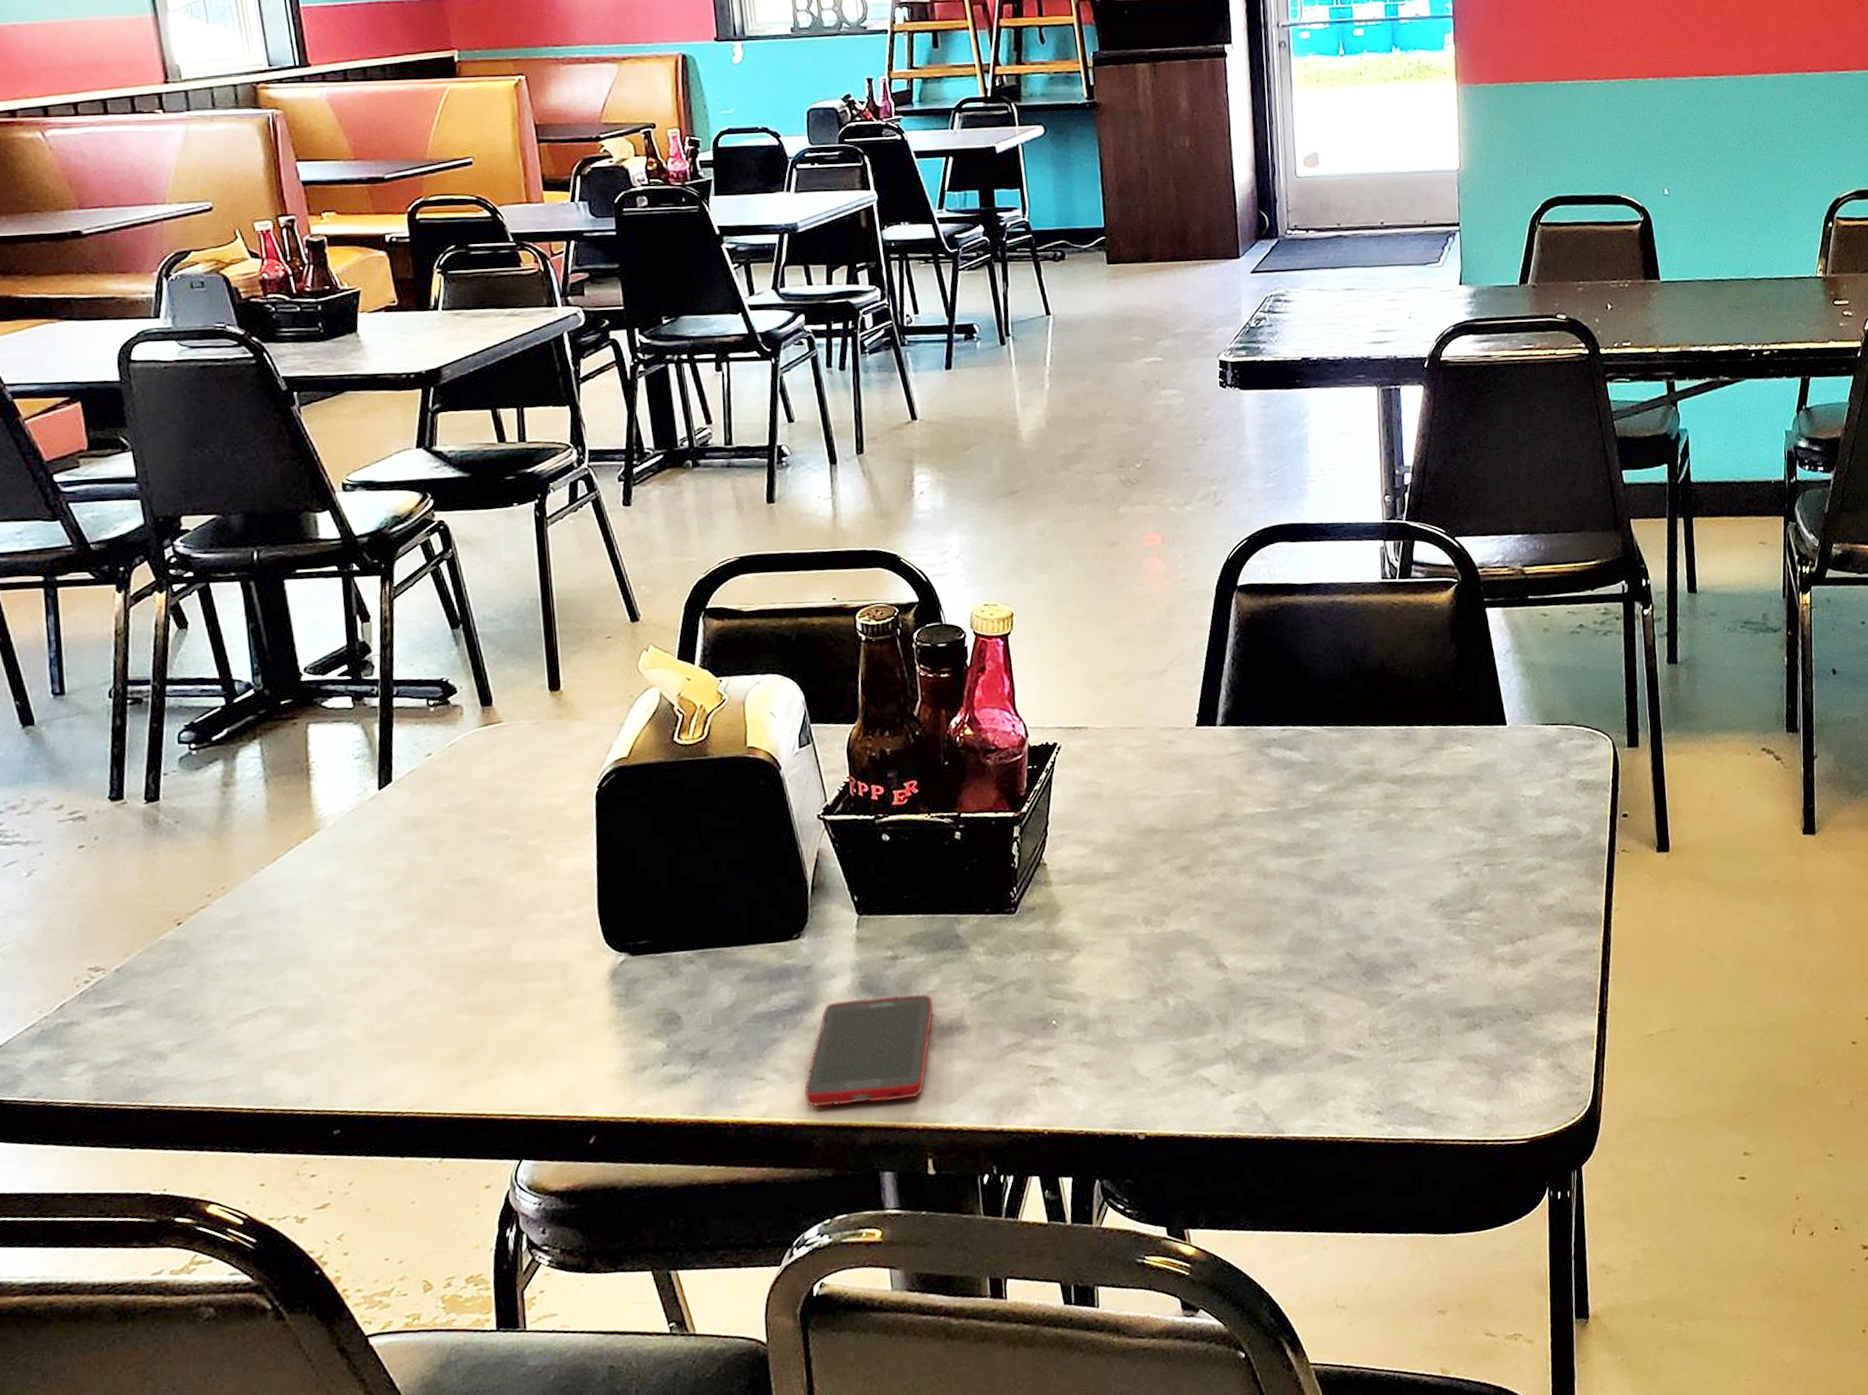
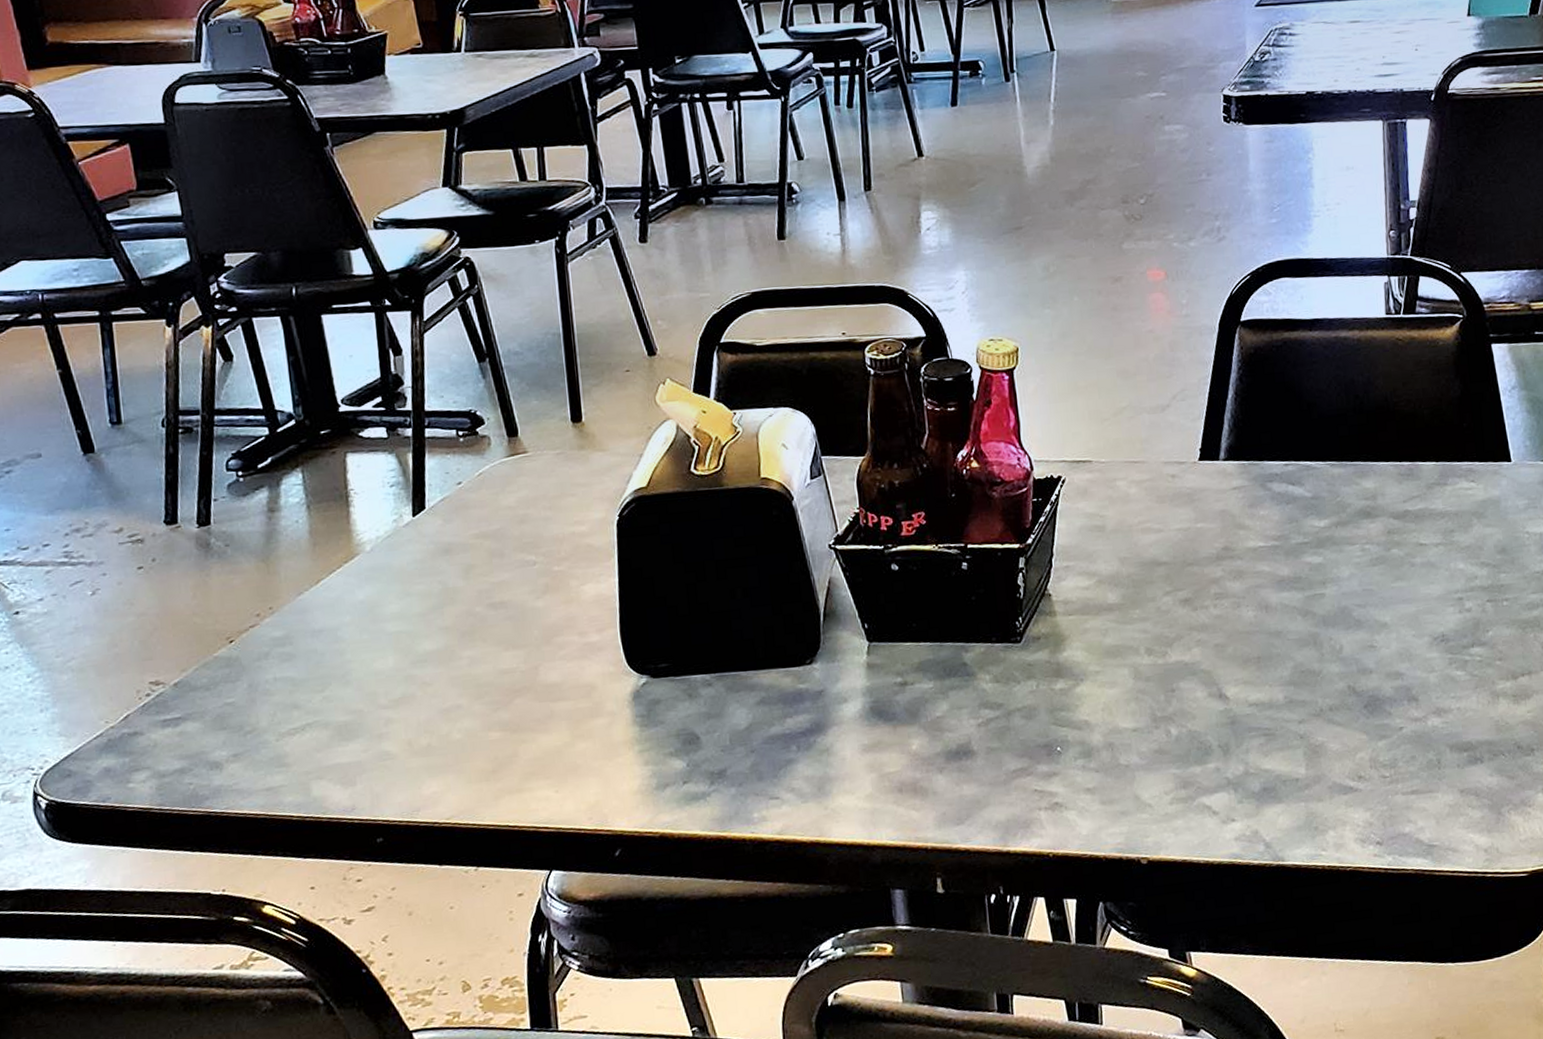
cell phone: present [804,993,933,1108] -> none [818,719,941,827]

